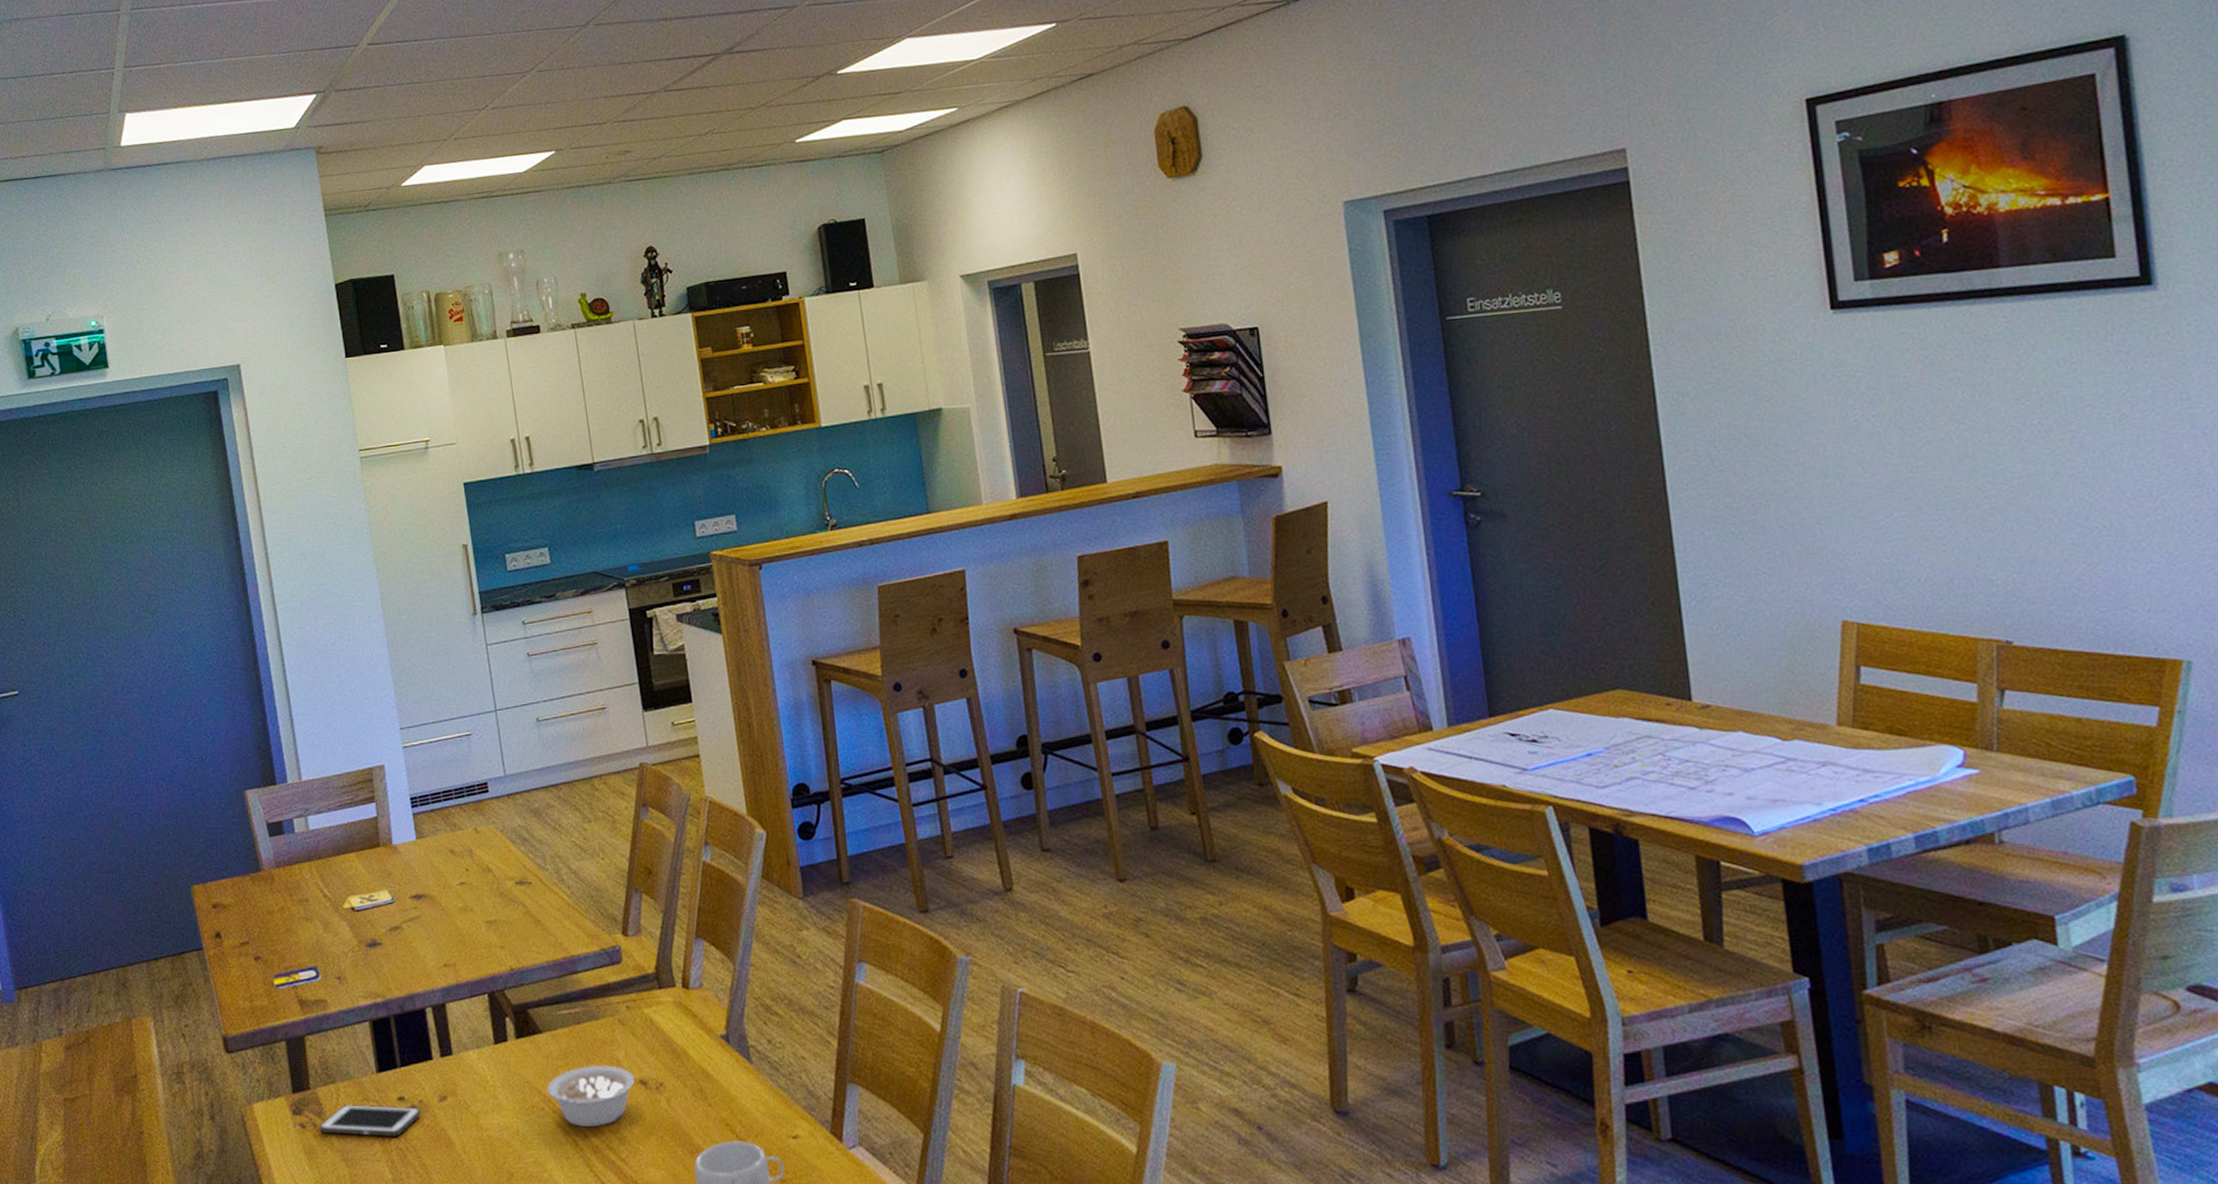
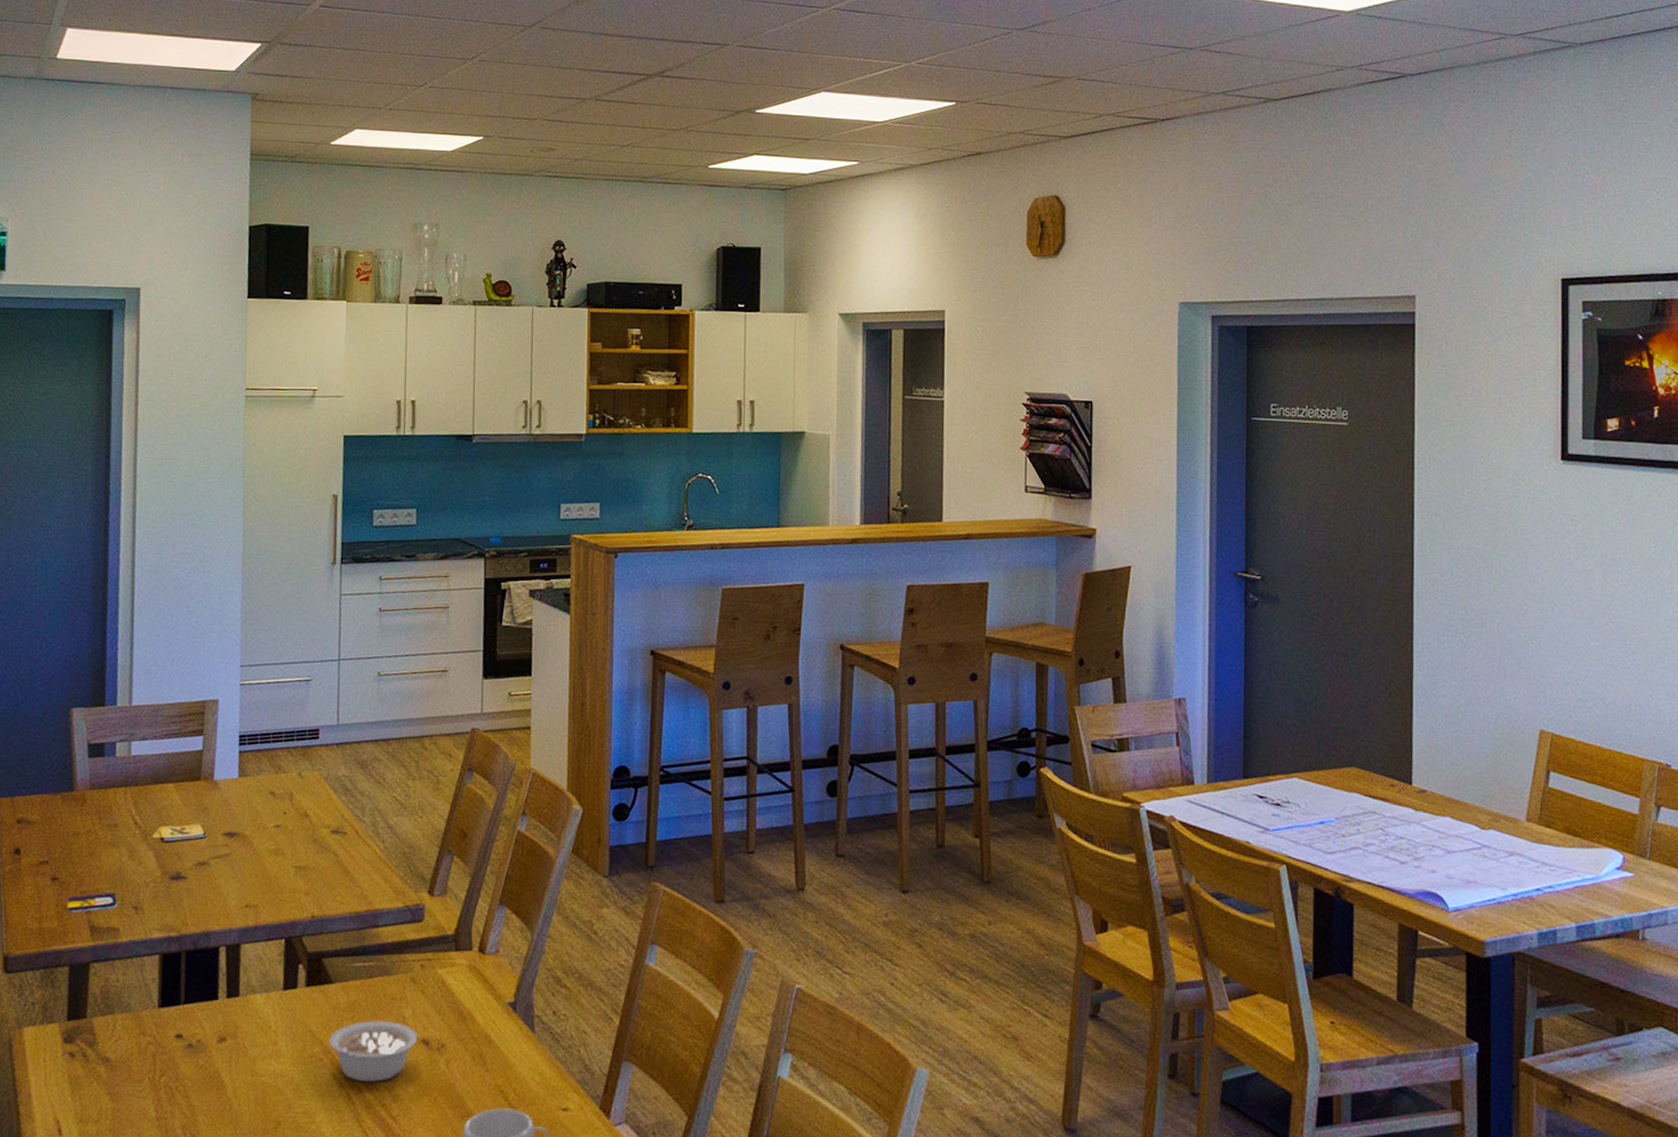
cell phone: present [319,1105,421,1138] -> none [89,1037,197,1075]

